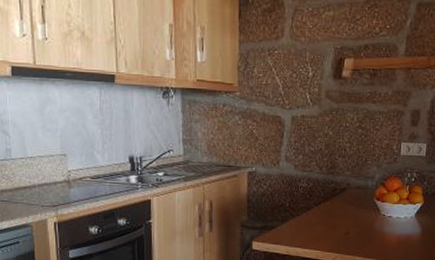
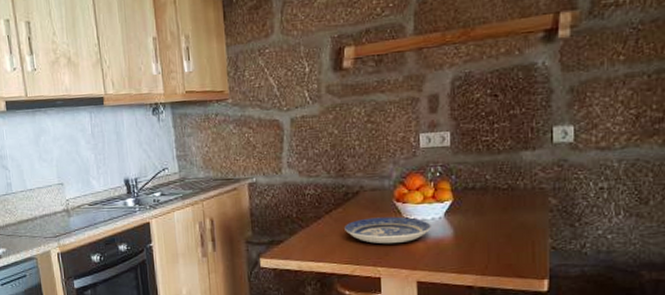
plate: none [330,212,404,237] -> present [345,216,431,244]

